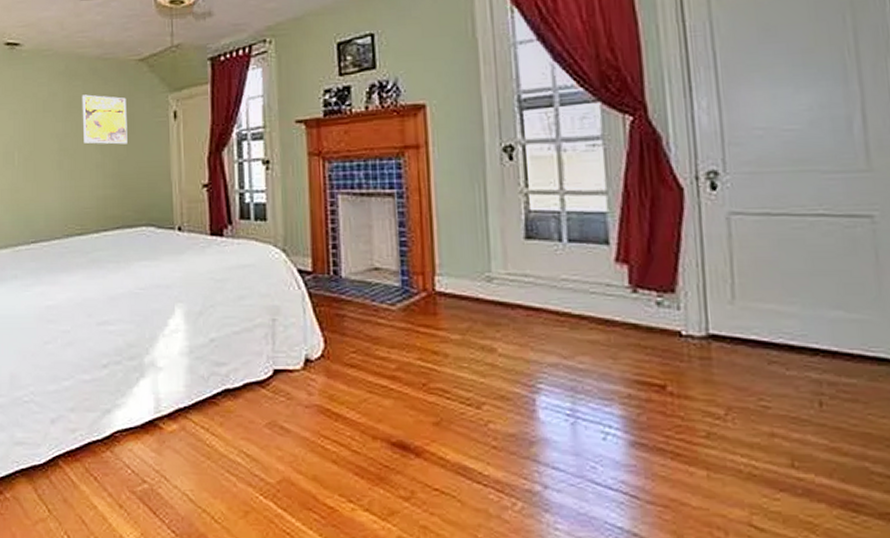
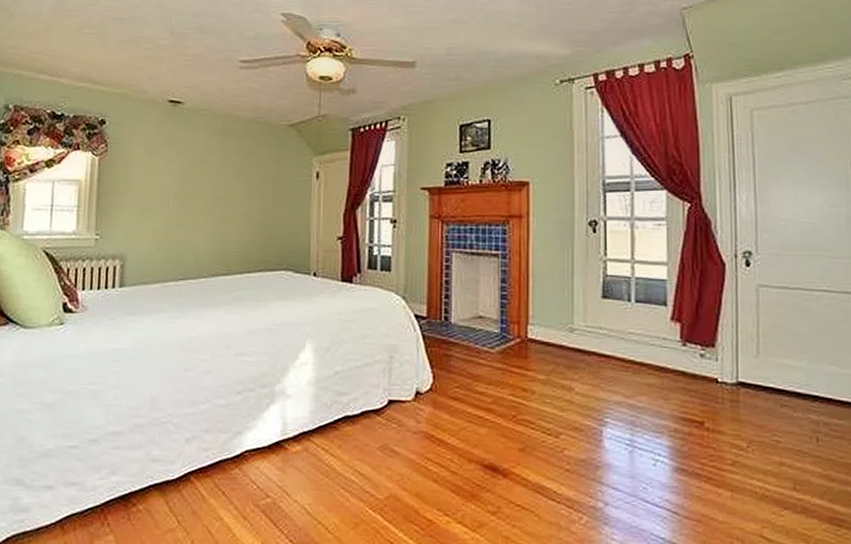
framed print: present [81,94,128,145] -> none [234,152,275,198]

